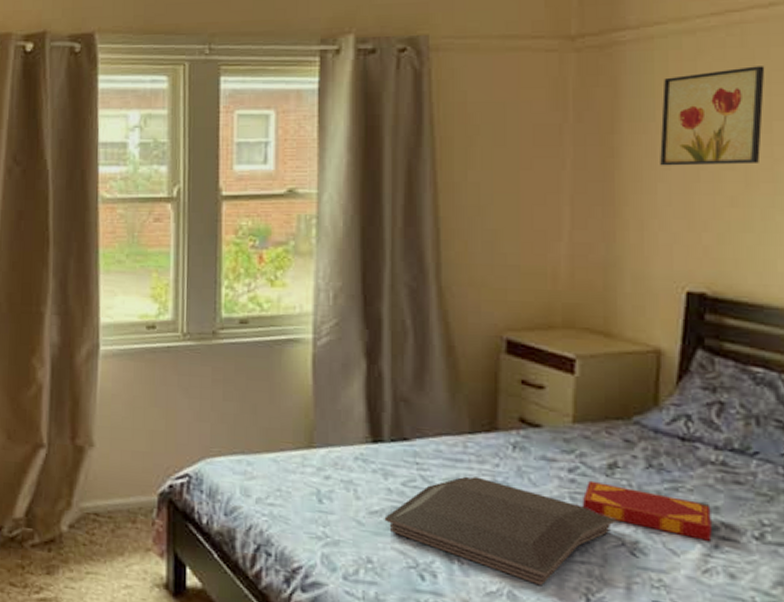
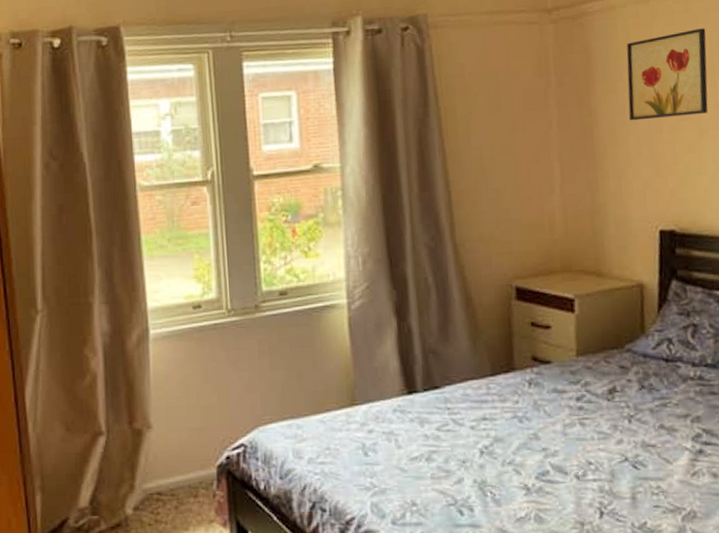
serving tray: present [384,476,616,586] -> none [424,414,619,506]
hardback book: present [582,480,712,541] -> none [589,406,696,447]

